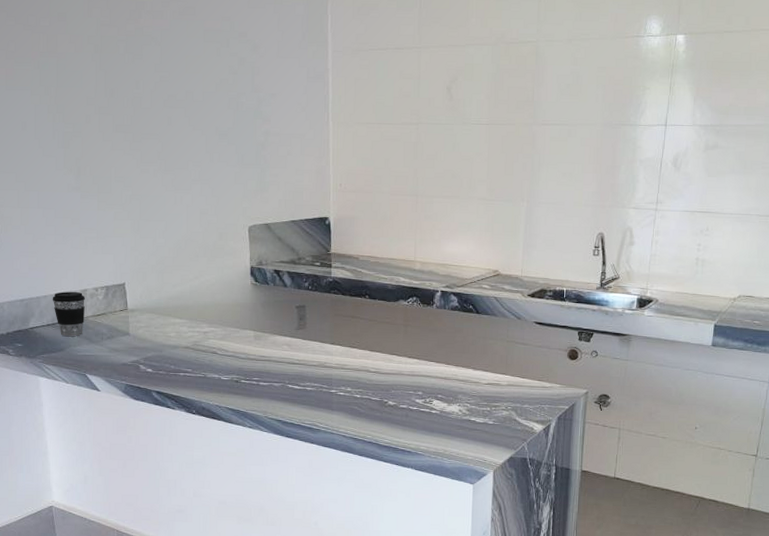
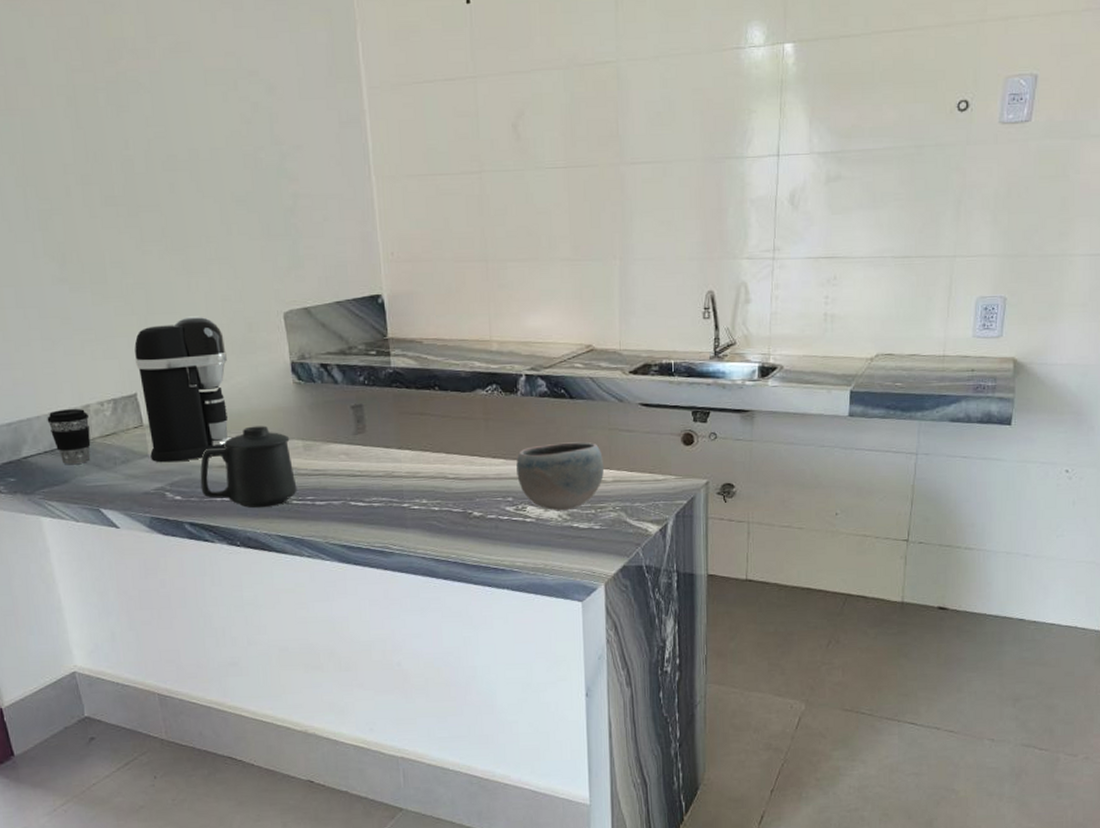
coffee maker: none [126,224,200,341] -> present [134,316,233,463]
mug: none [168,316,246,384] -> present [200,426,297,509]
bowl: none [427,349,501,407] -> present [516,442,605,511]

